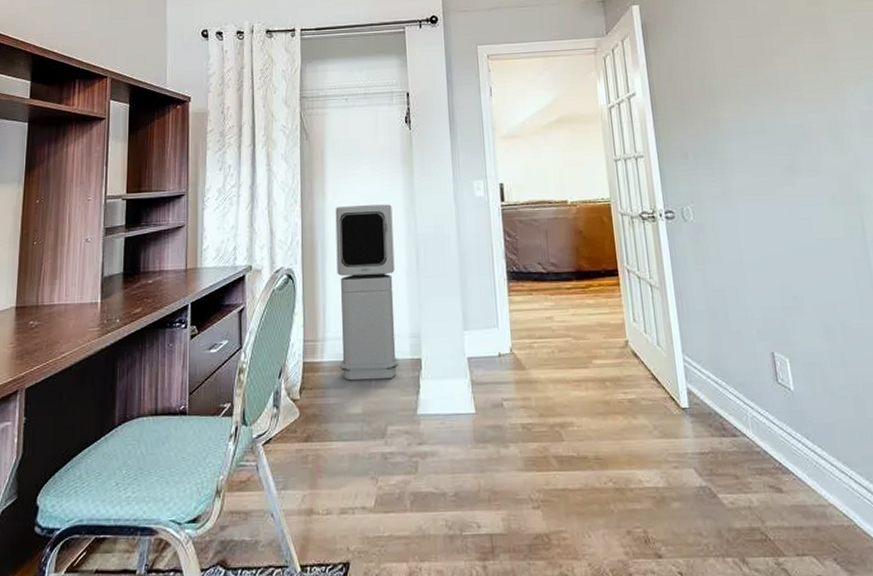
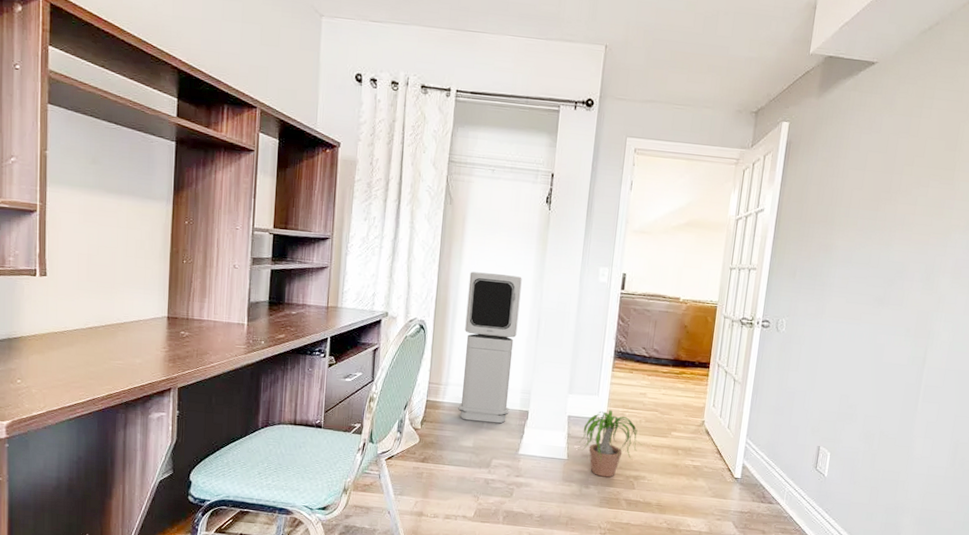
potted plant: none [482,343,560,430] -> present [576,410,642,477]

